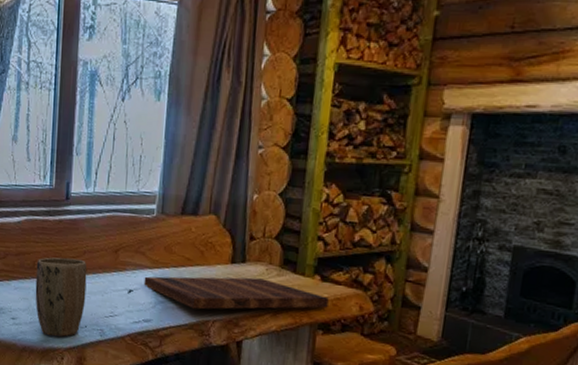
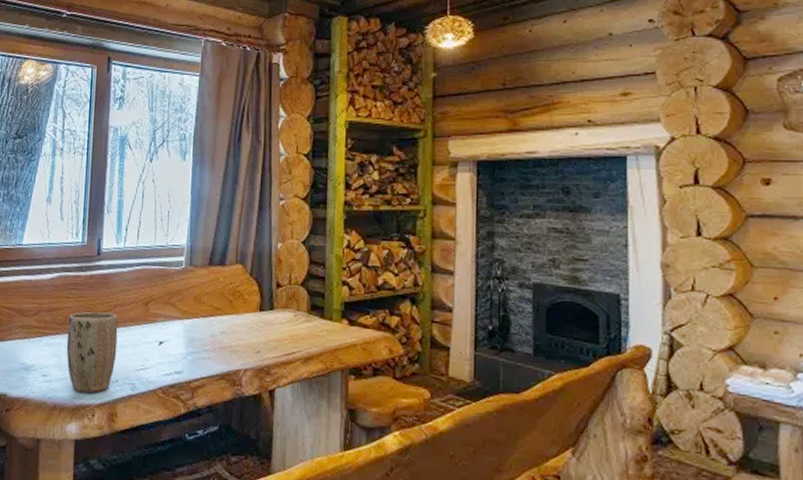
cutting board: present [144,276,329,310] -> none [174,324,358,359]

